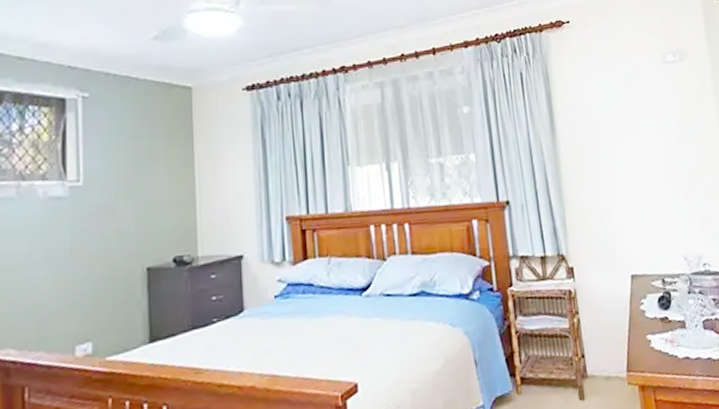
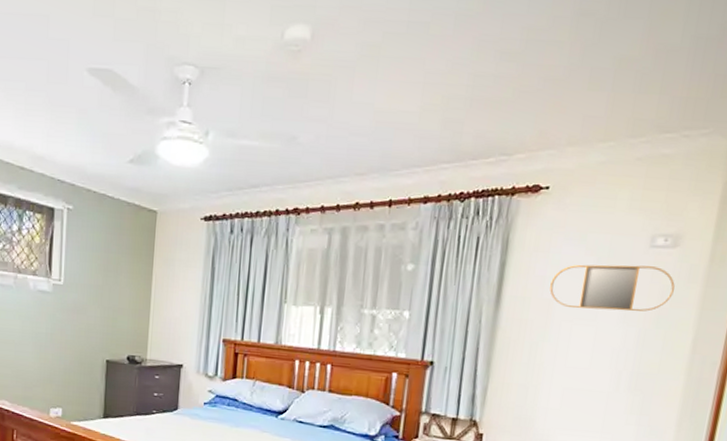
home mirror: none [593,80,694,127] -> present [550,264,675,312]

